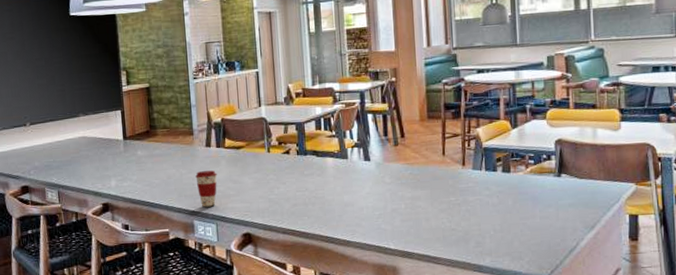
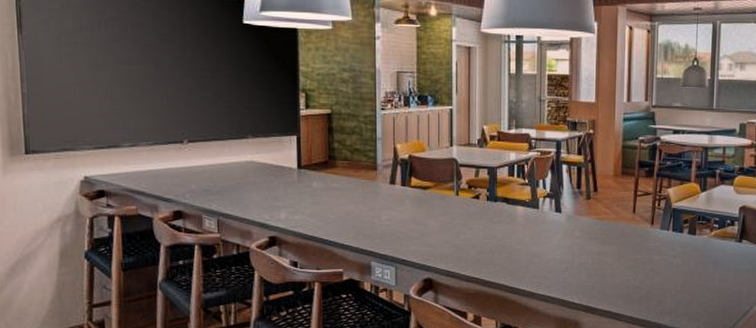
coffee cup: present [195,170,217,207] -> none [376,210,400,248]

